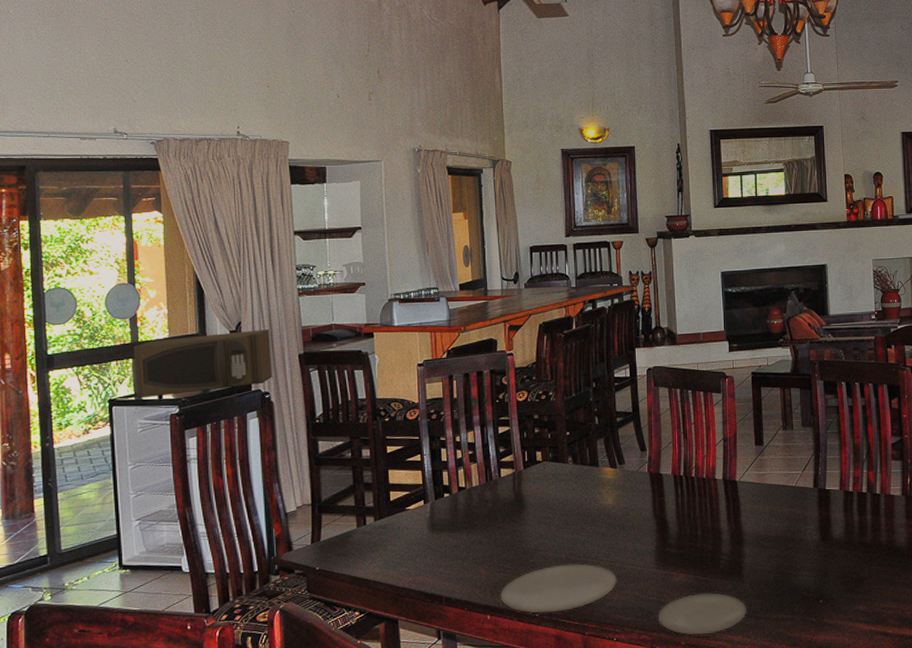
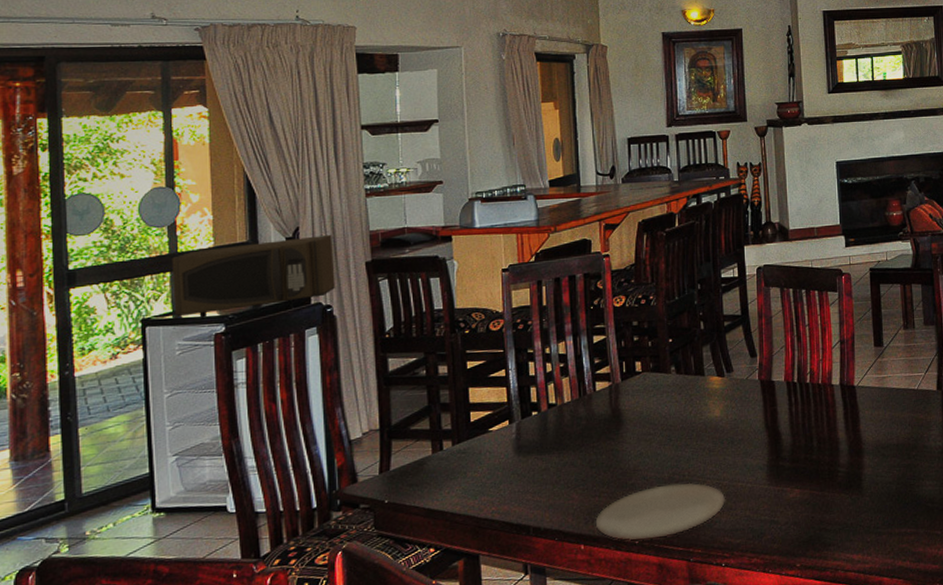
plate: present [657,593,748,636] -> none [770,509,868,557]

